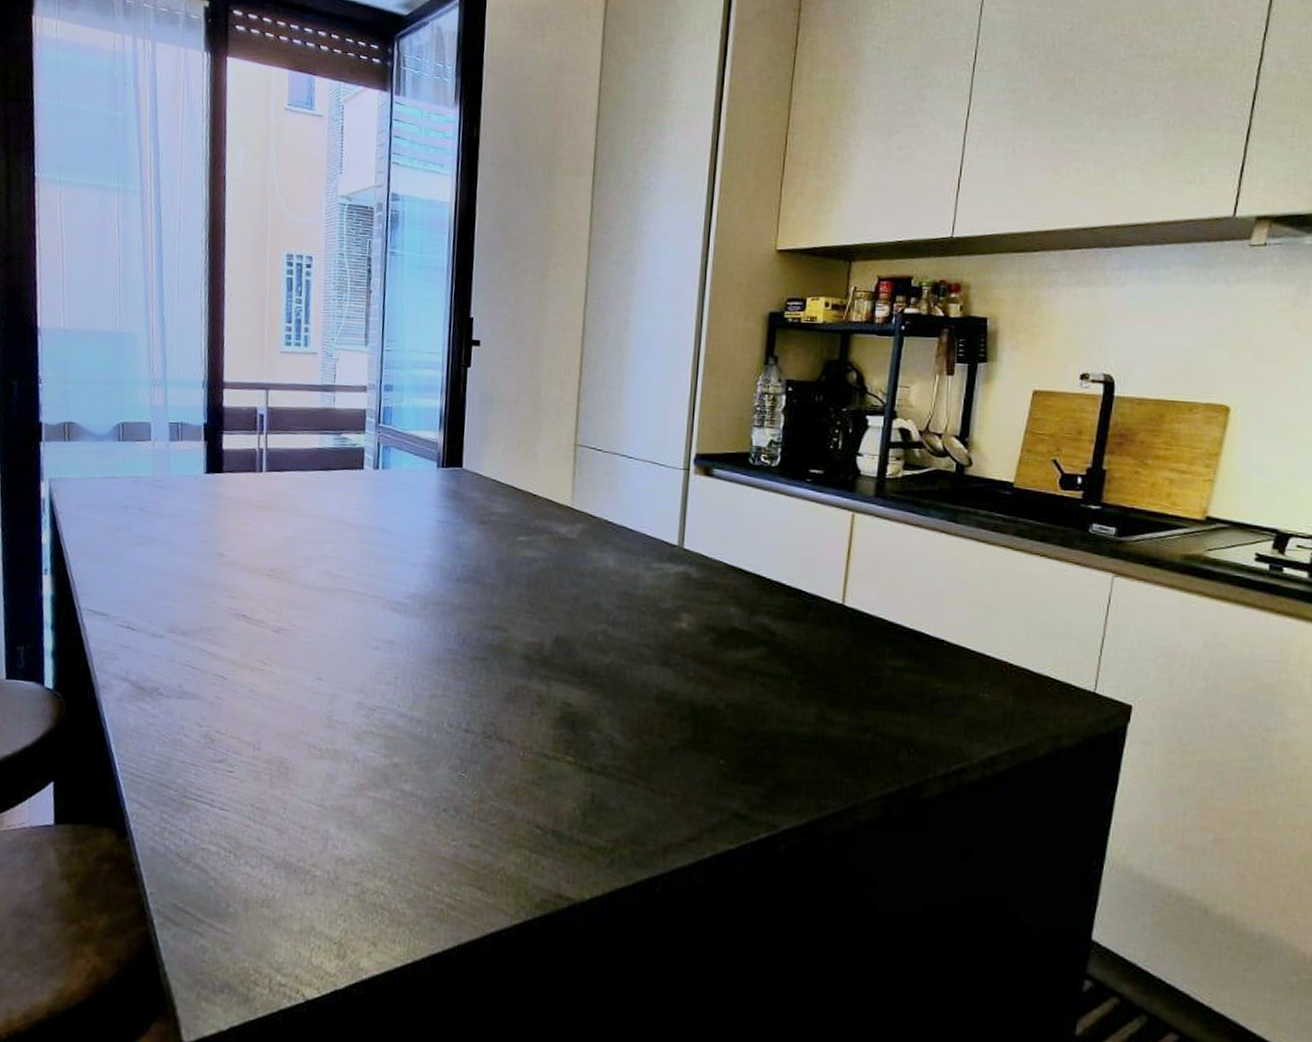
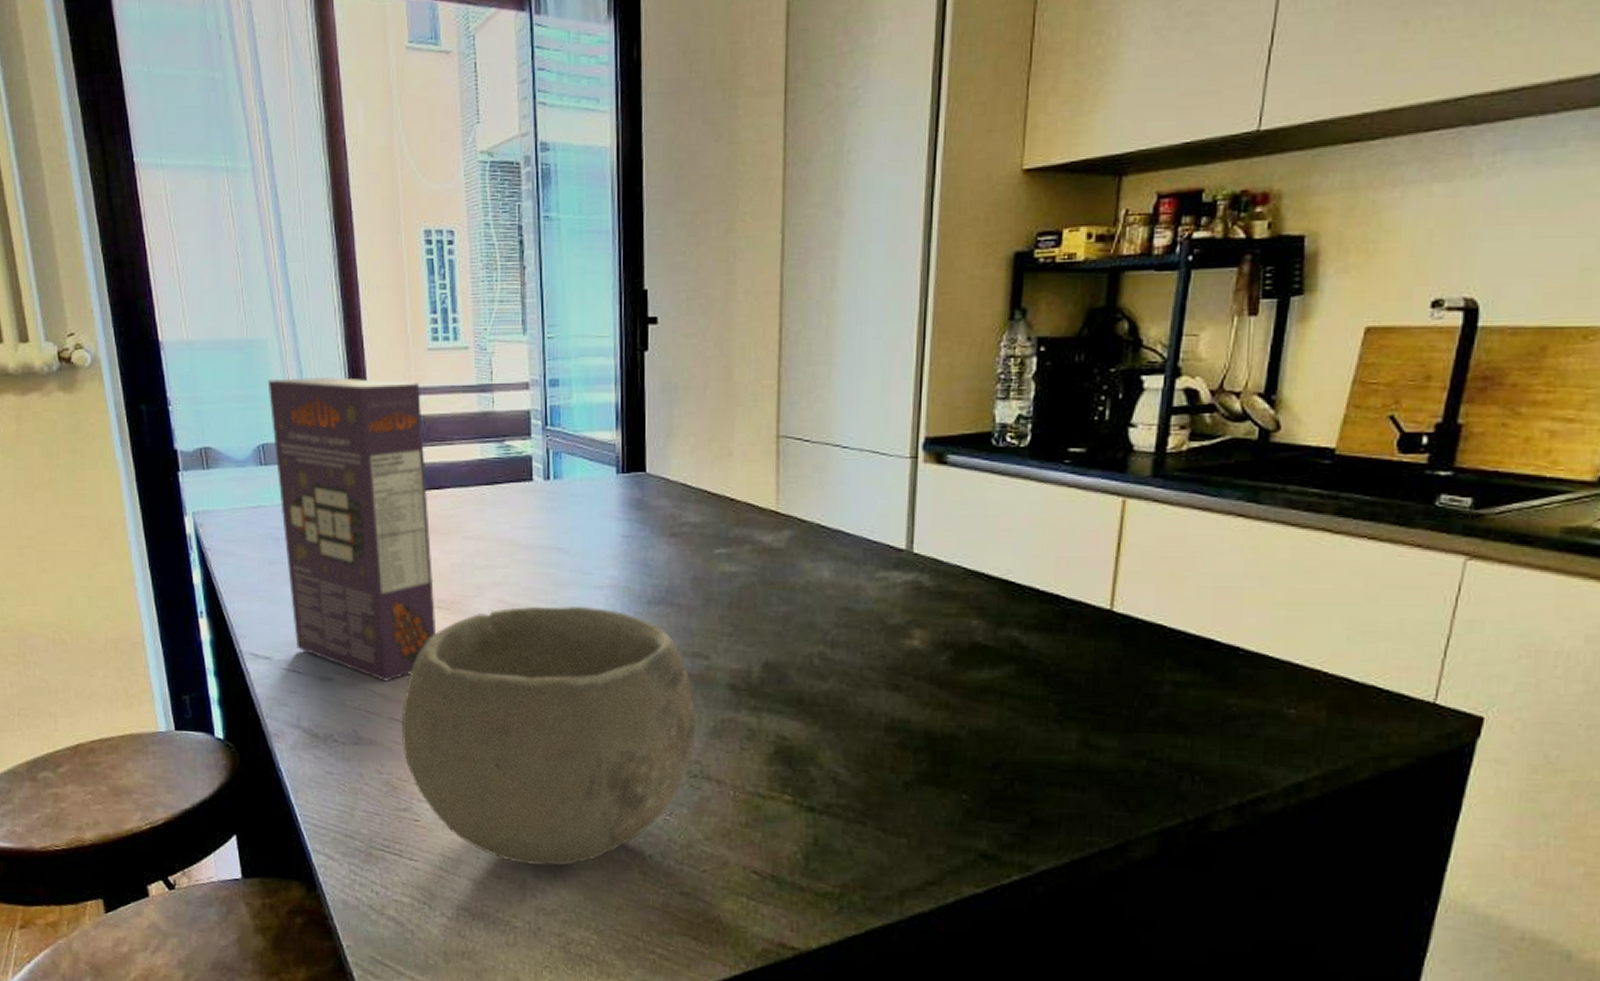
cereal box: none [133,367,271,641] -> present [267,377,437,682]
bowl: none [223,578,494,818] -> present [402,606,697,866]

